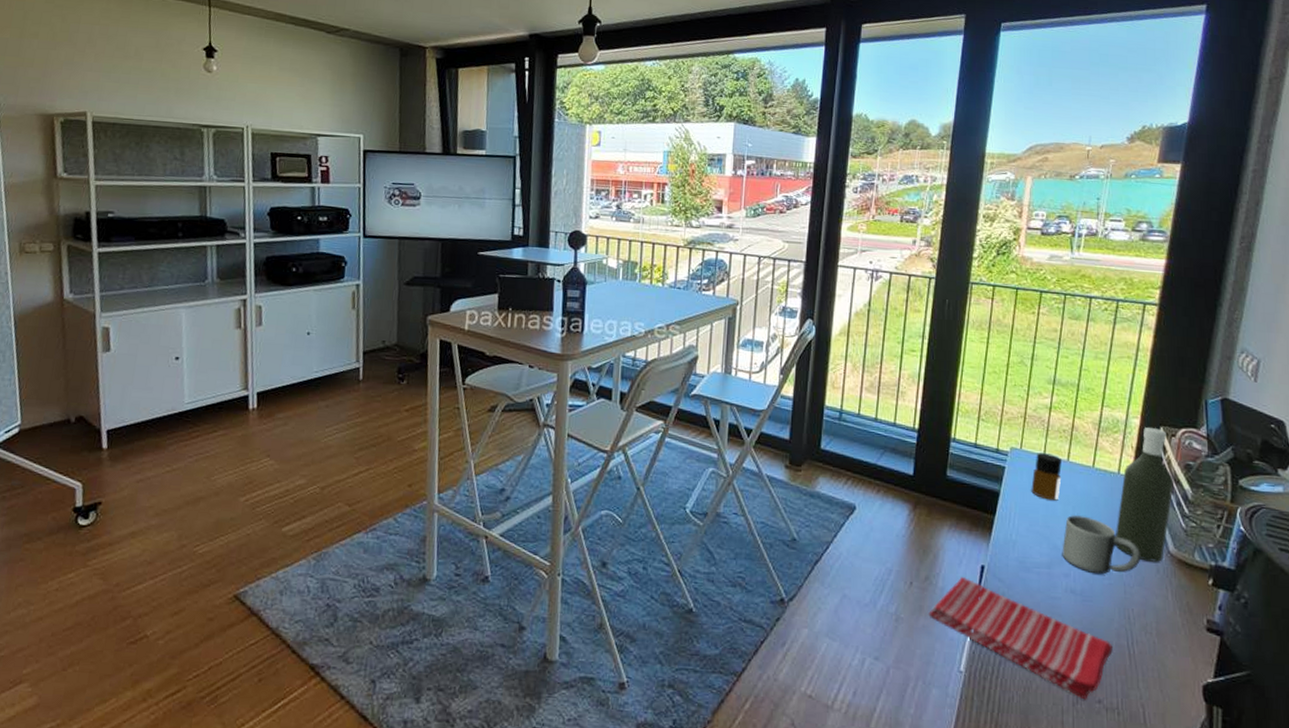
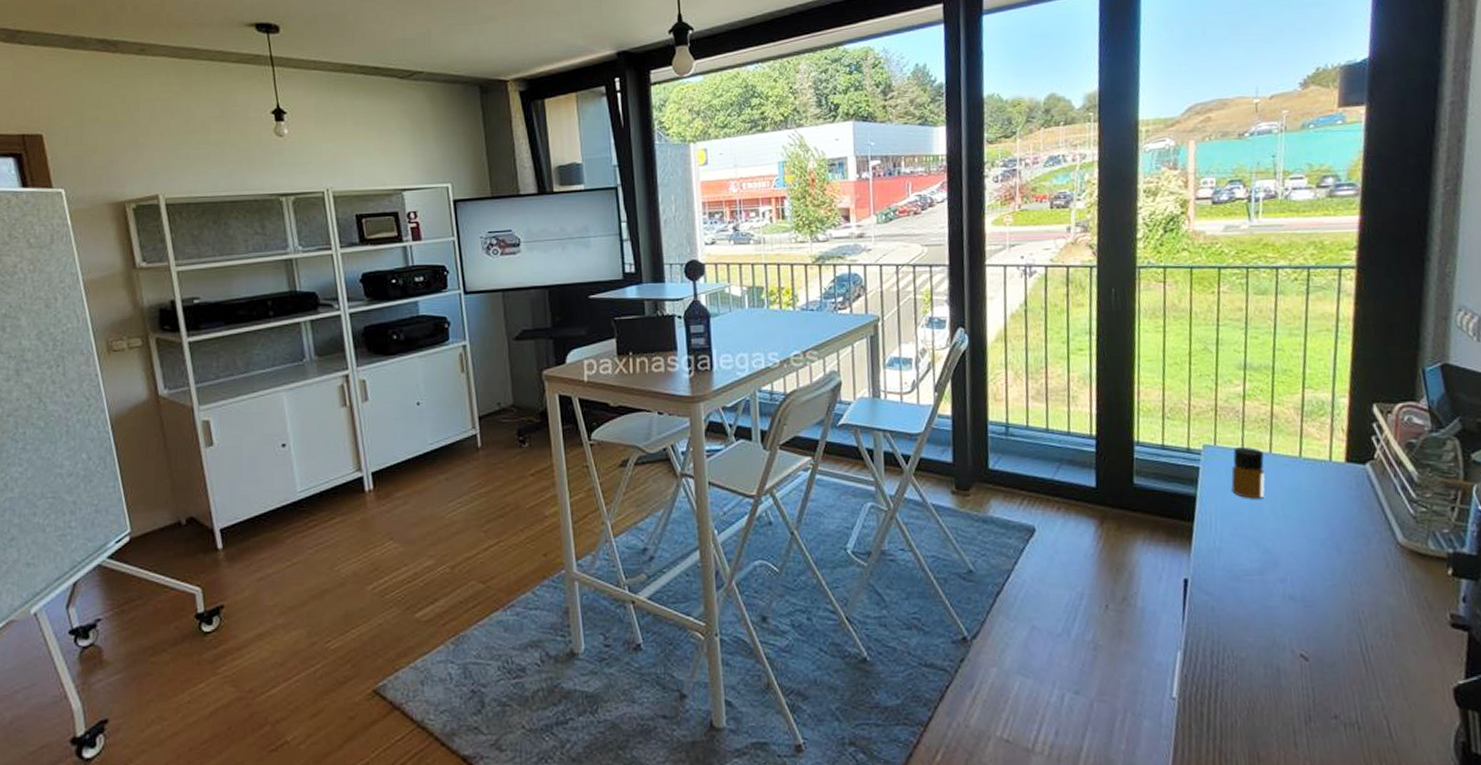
dish towel: present [927,577,1113,700] -> none [1129,594,1345,717]
mug: present [1062,515,1141,575] -> none [1274,513,1366,576]
bottle: present [1116,427,1174,562] -> none [1333,406,1396,556]

